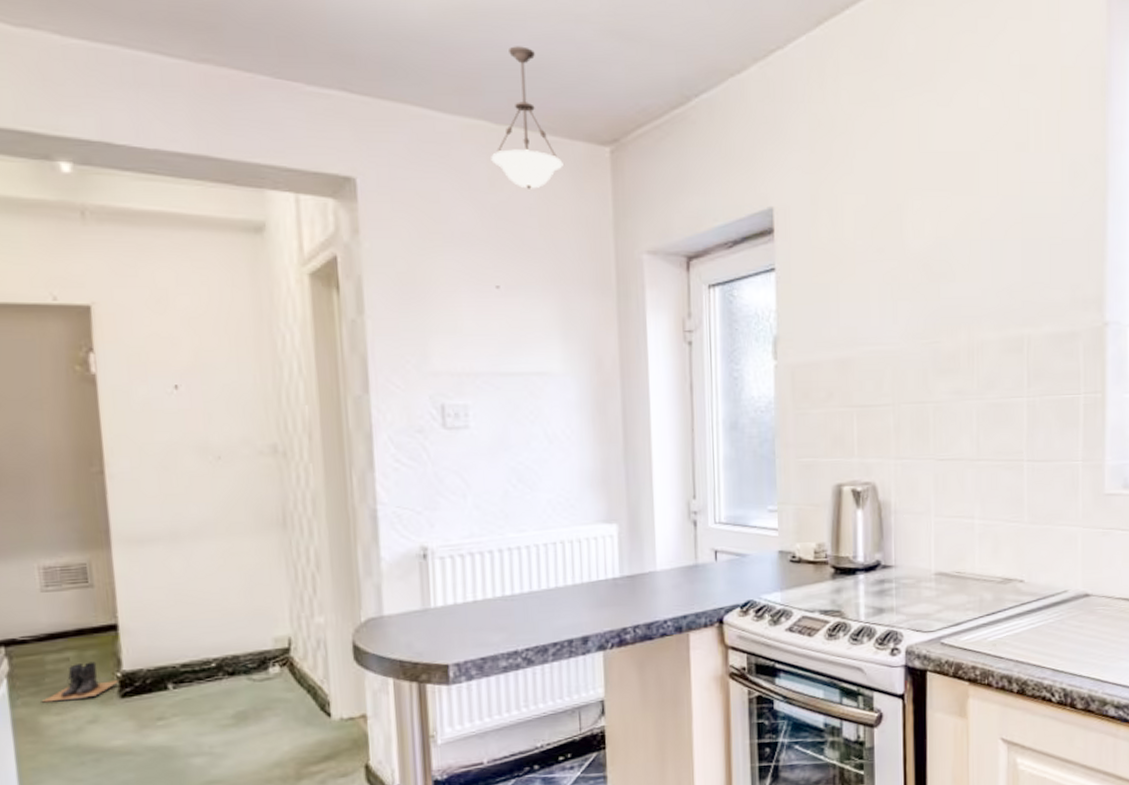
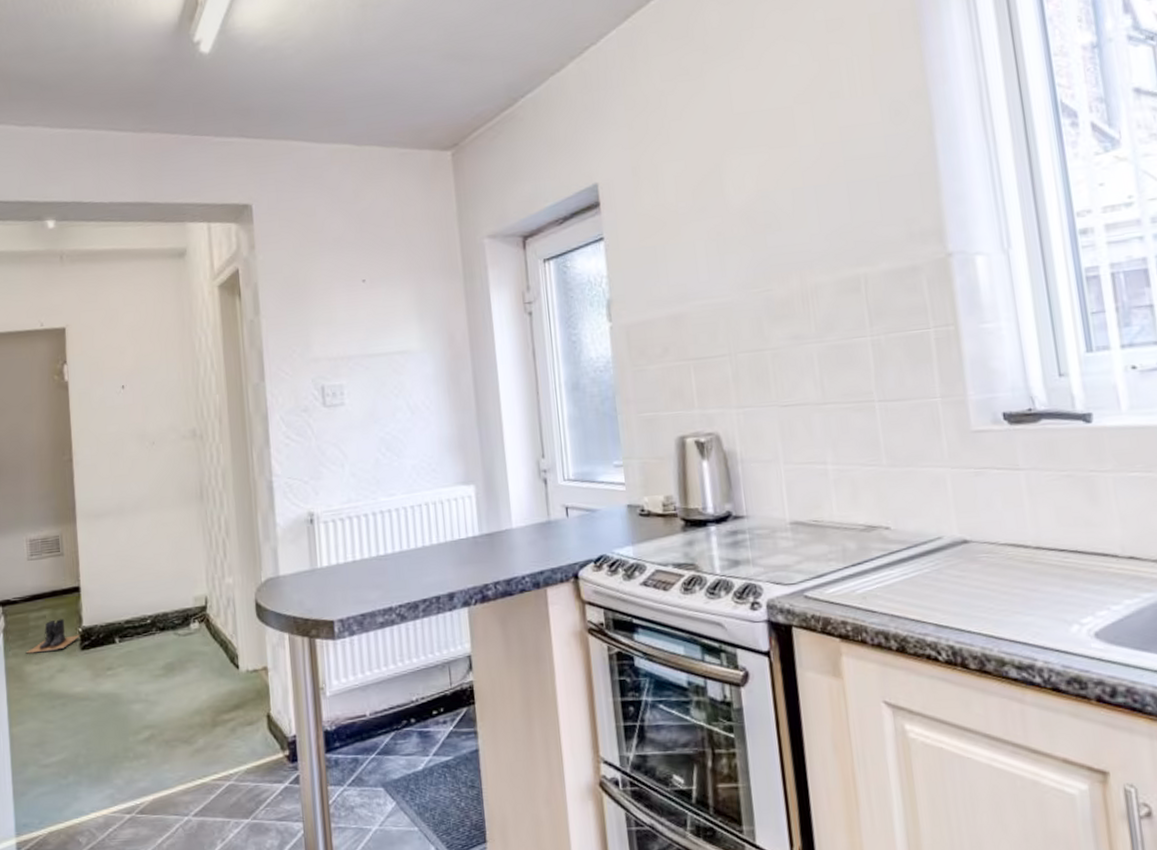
pendant light: present [491,46,563,189] -> none [355,79,413,196]

